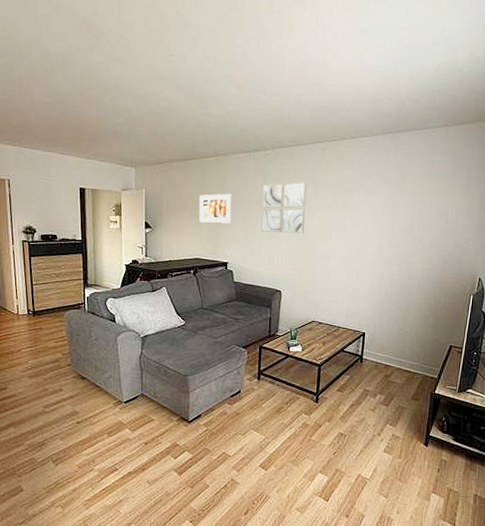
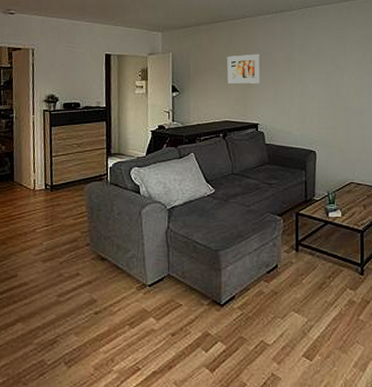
wall art: present [261,181,307,233] -> none [291,39,336,90]

